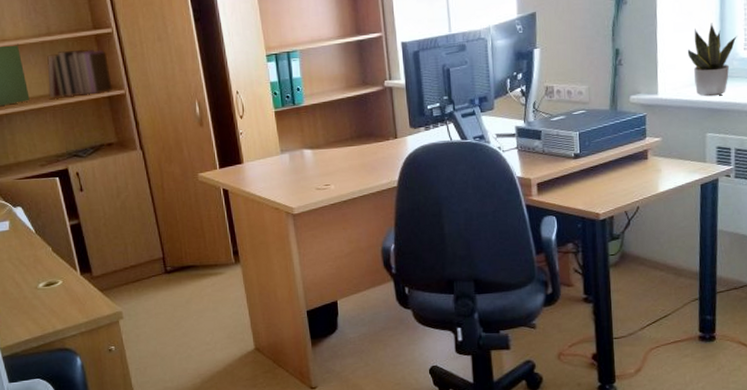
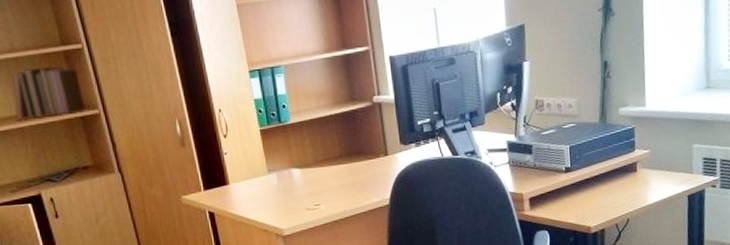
potted plant: present [687,23,738,97] -> none [673,34,722,108]

